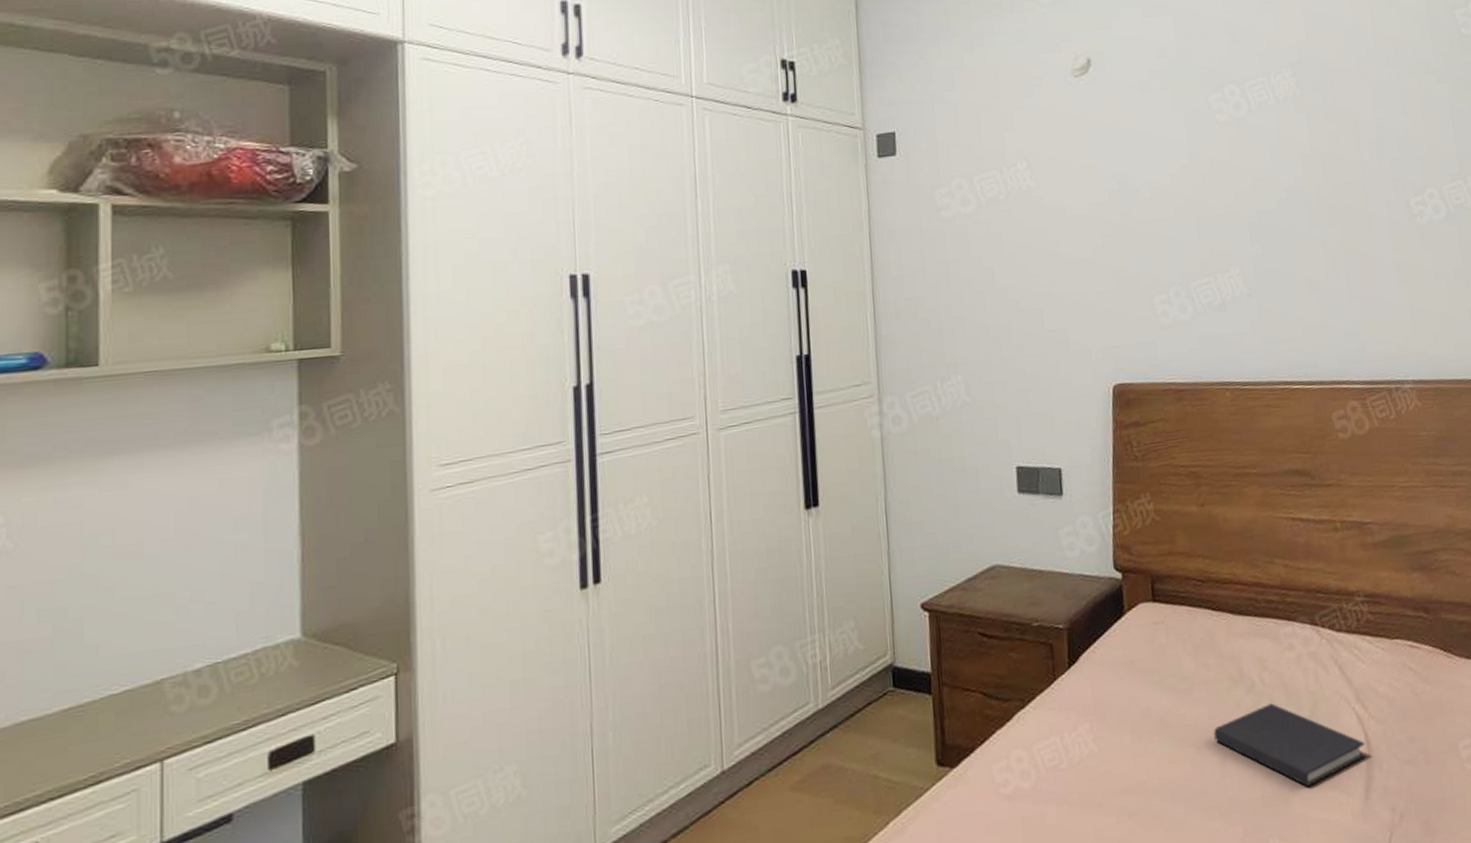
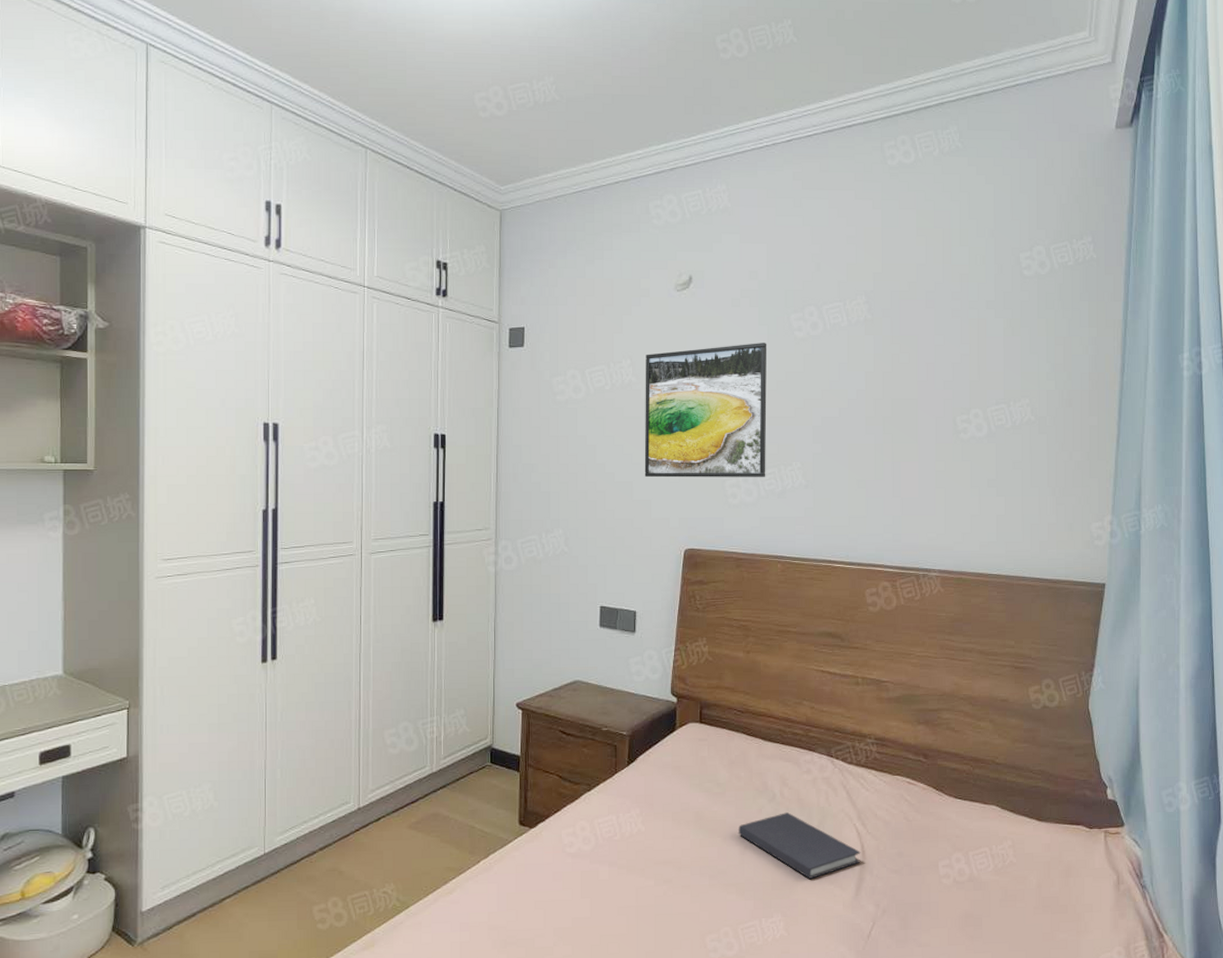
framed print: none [1044,130,1201,301] -> present [644,343,767,478]

